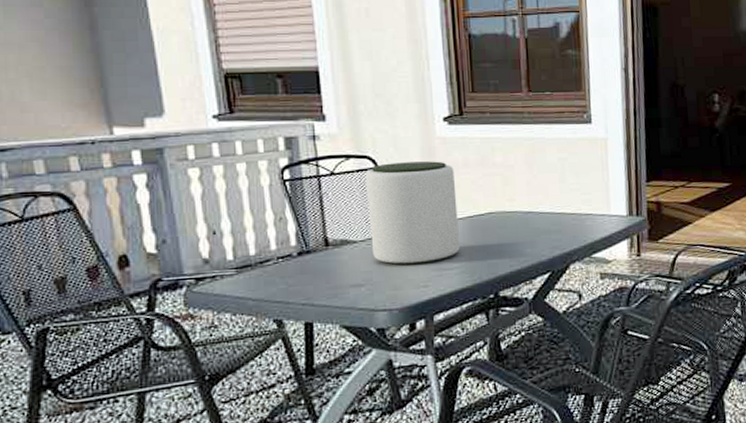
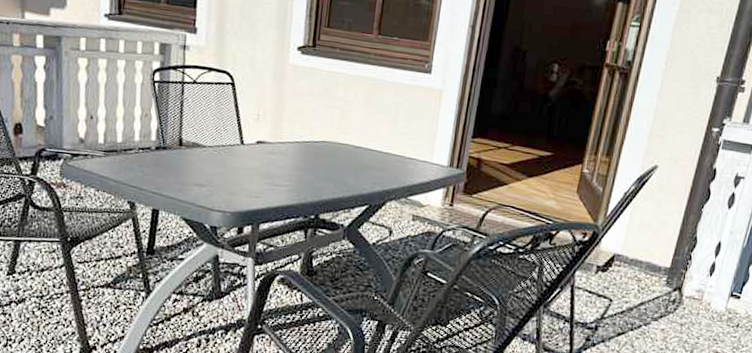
plant pot: present [365,161,460,266] -> none [217,81,299,178]

